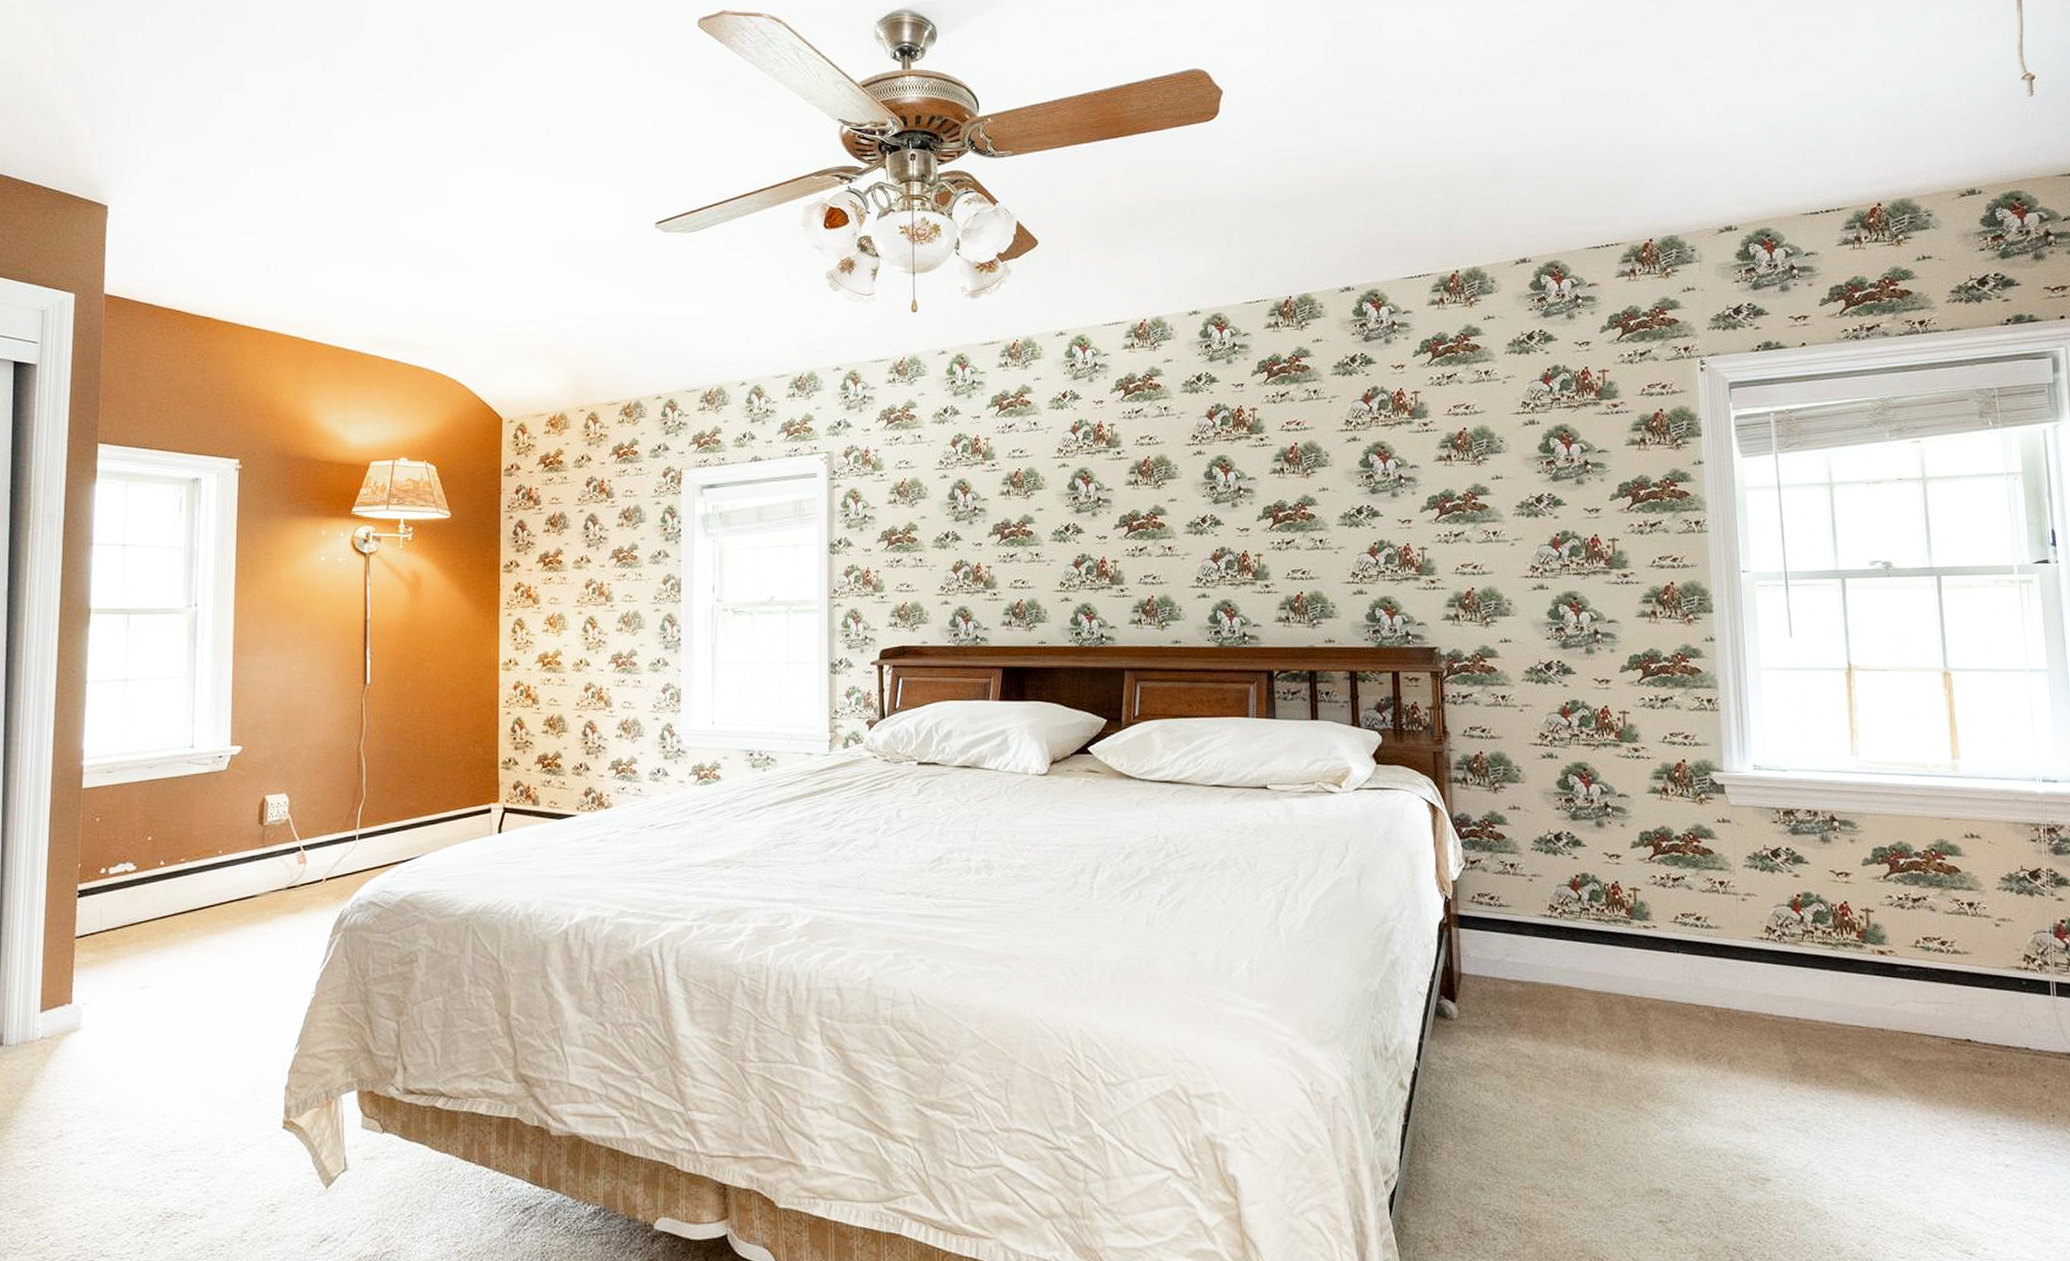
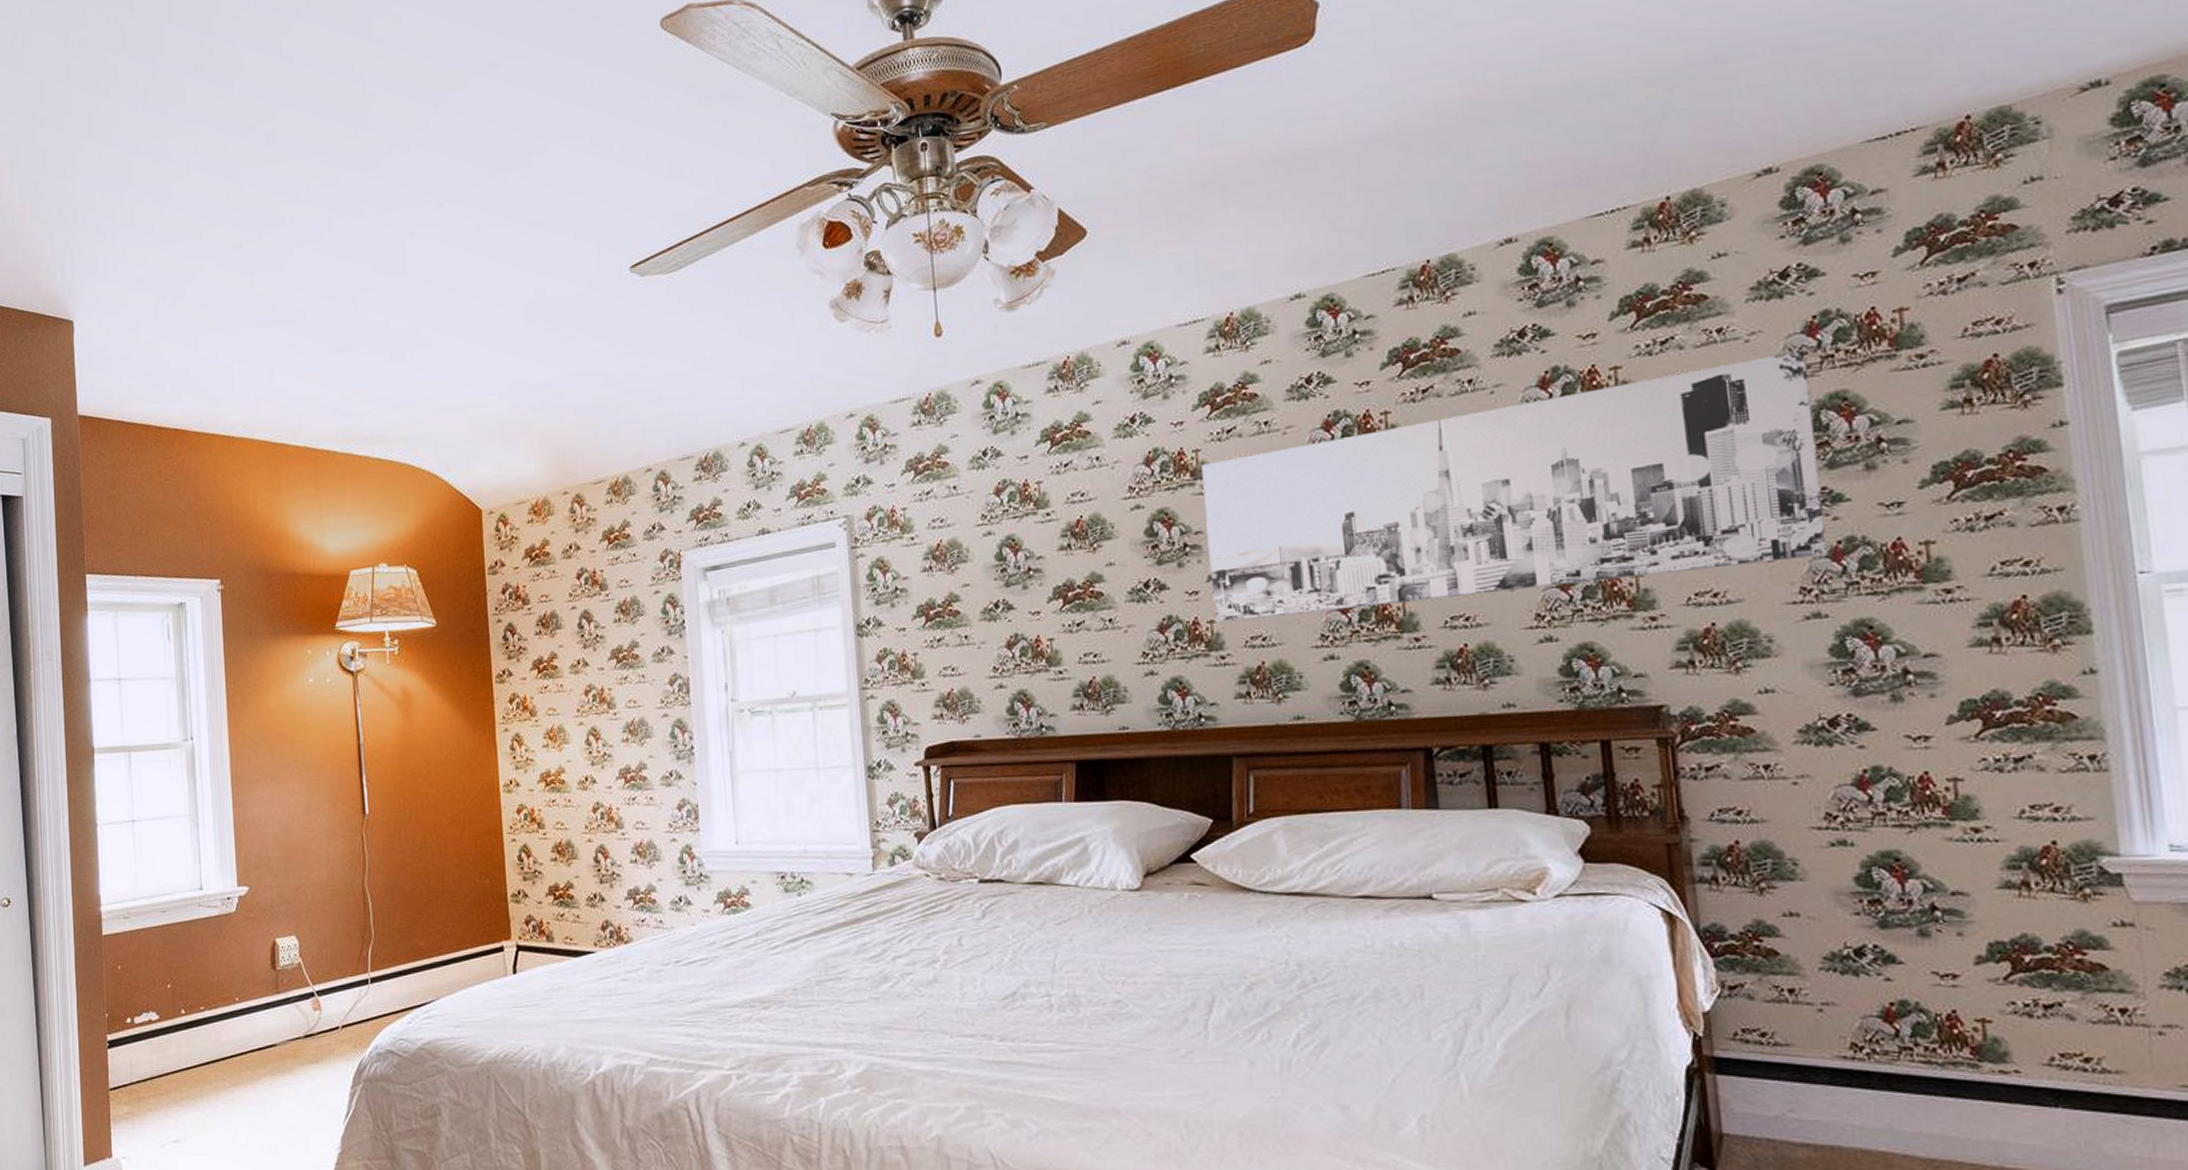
wall art: none [1115,393,1550,563] -> present [1201,350,1828,624]

